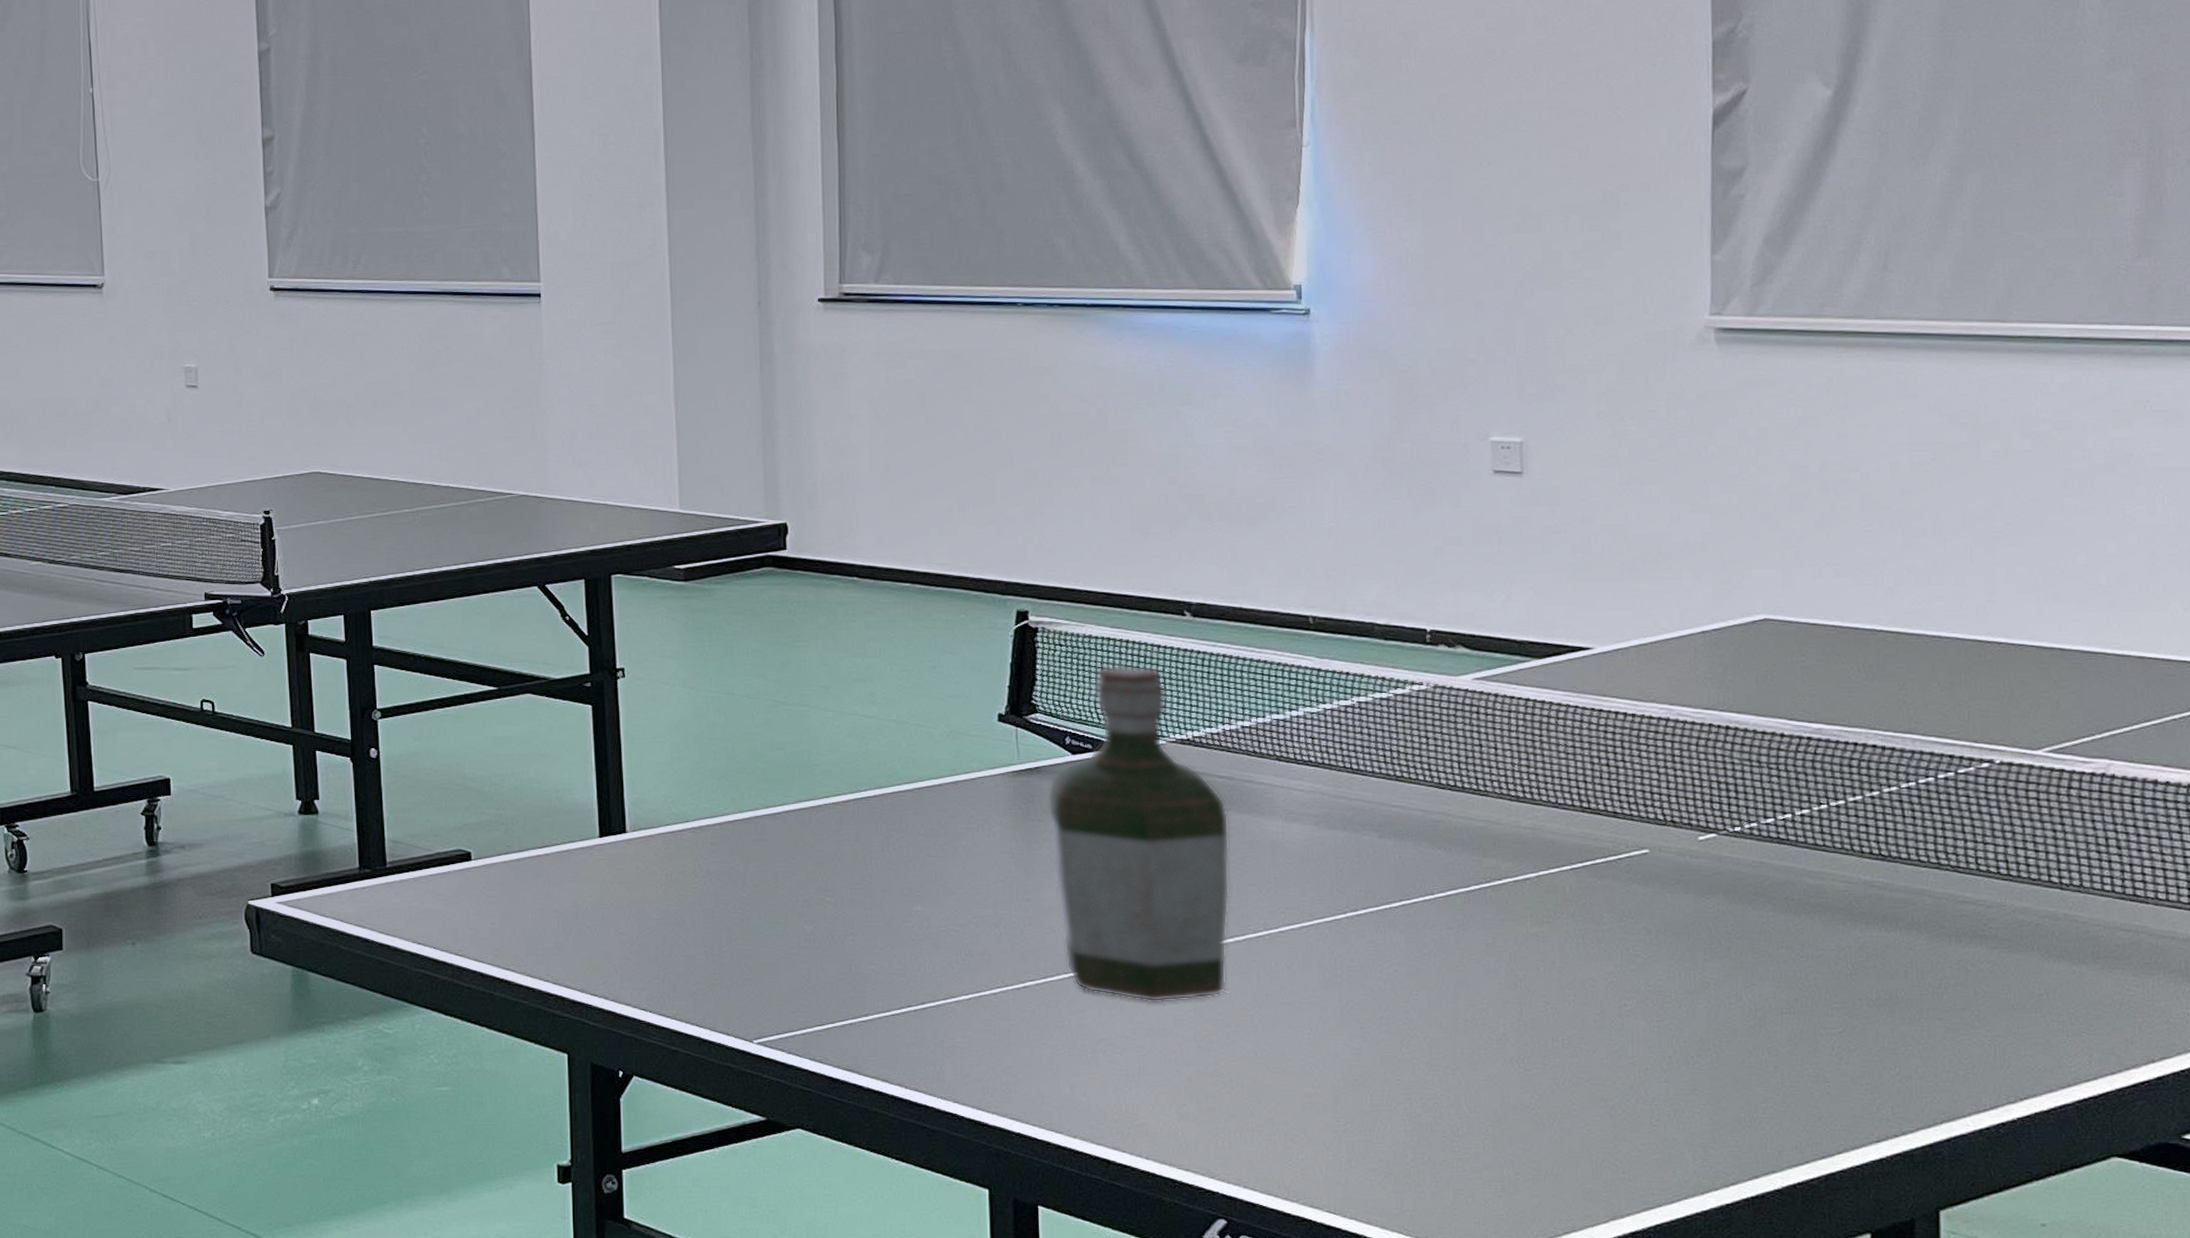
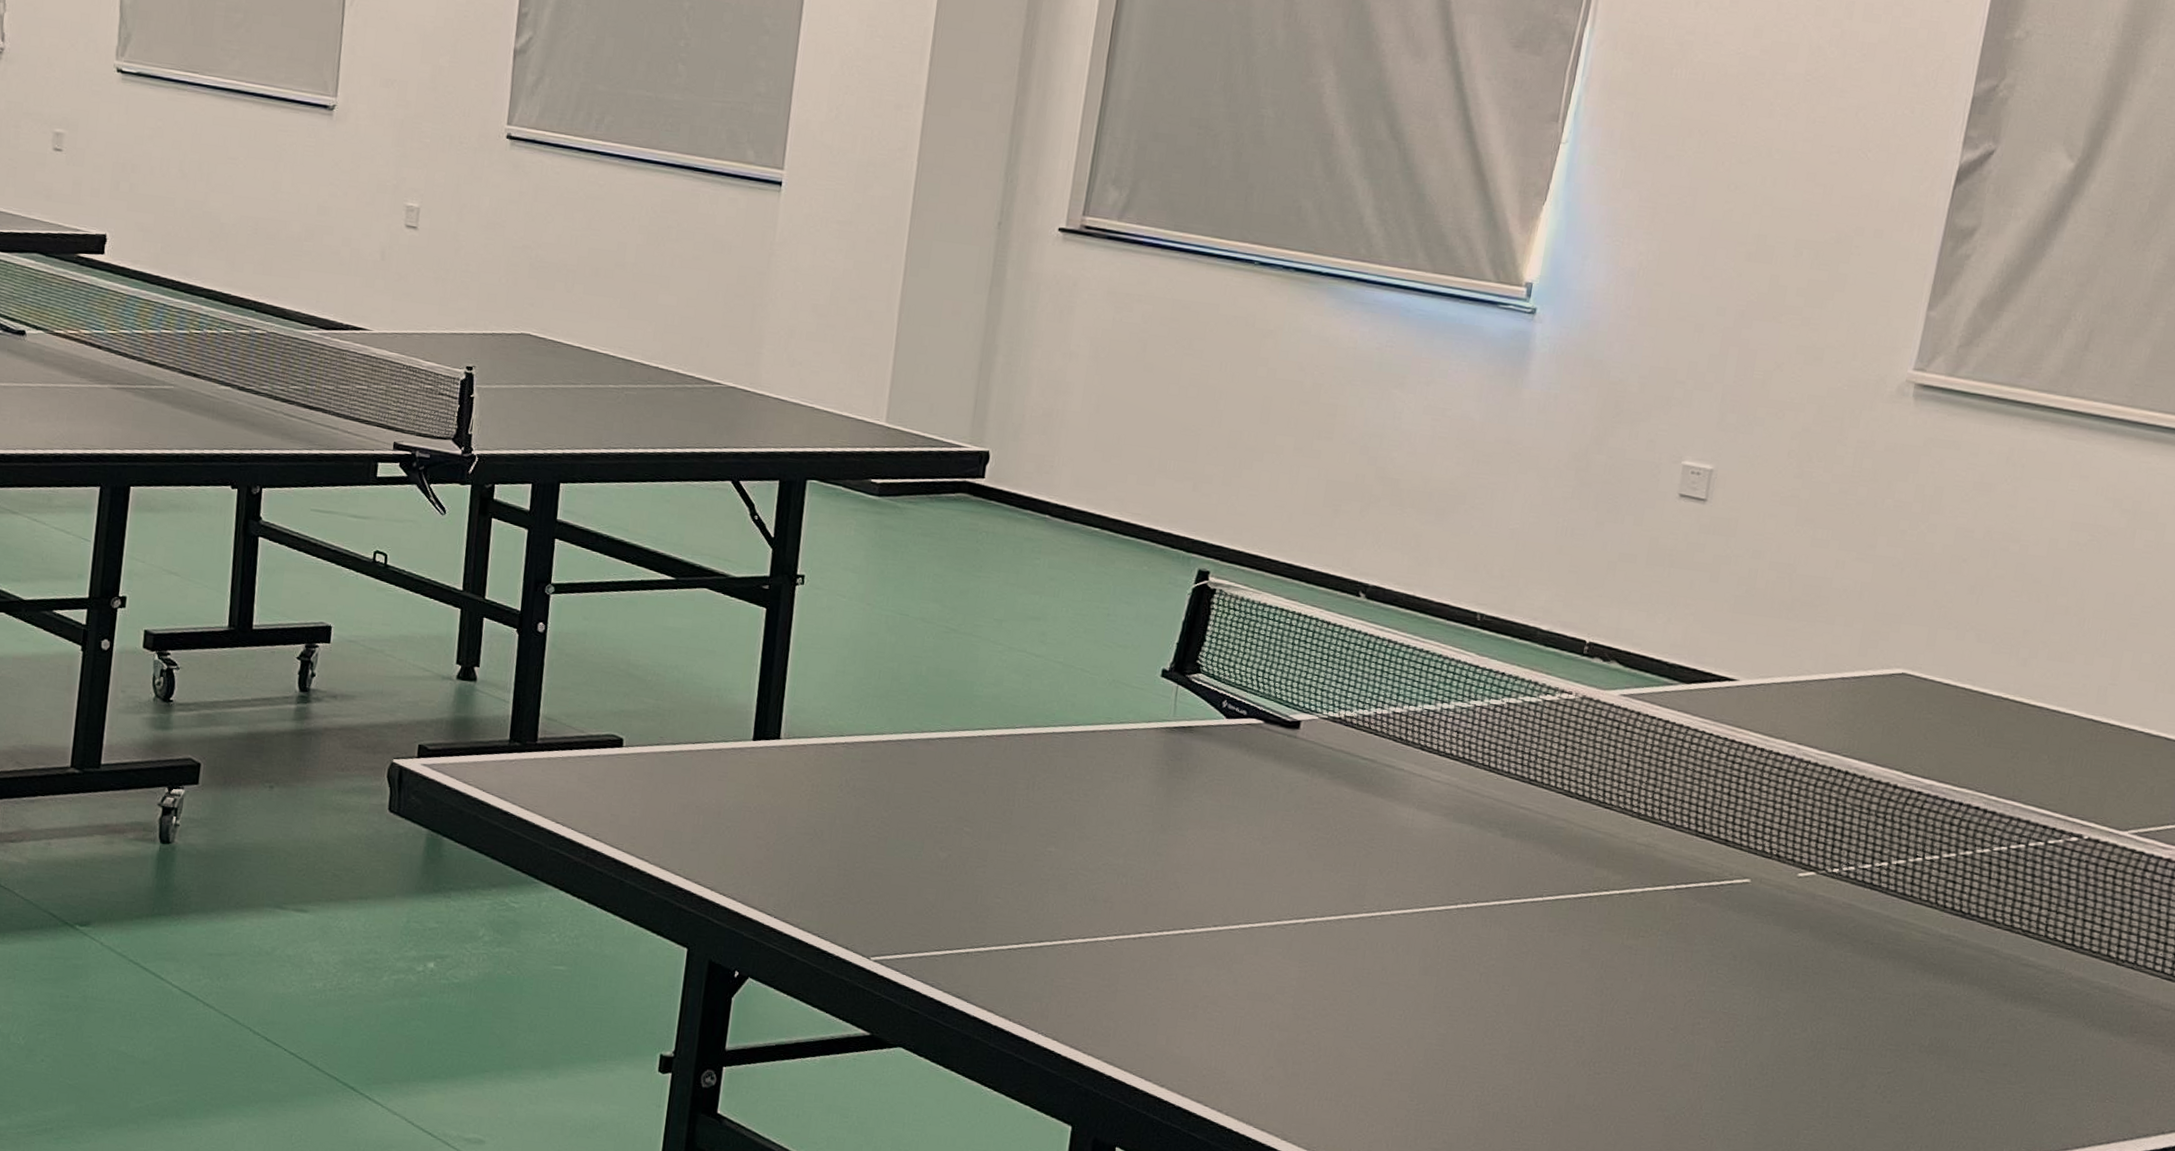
bottle: present [1048,664,1230,1002] -> none [1184,635,1365,970]

